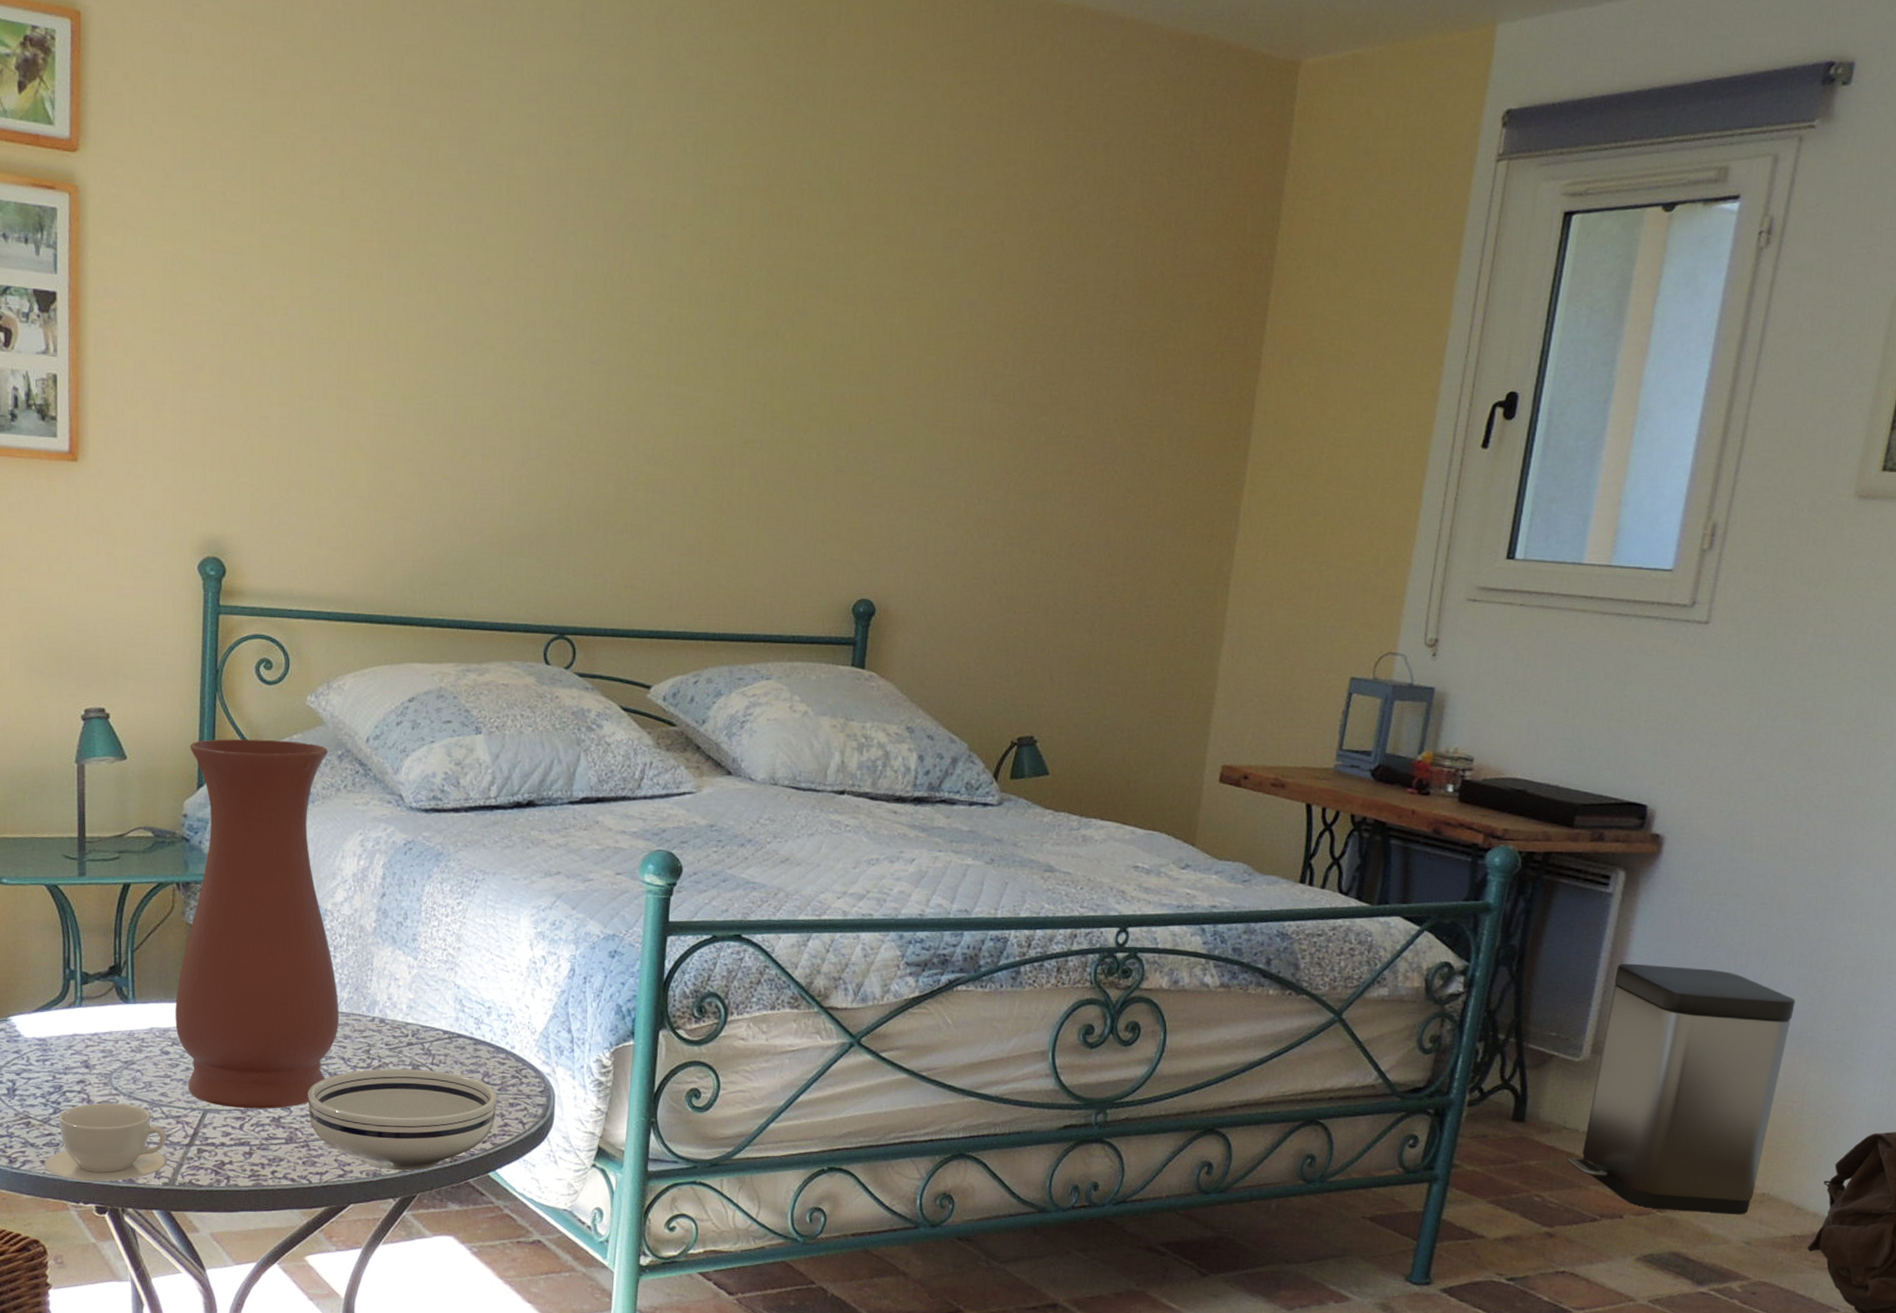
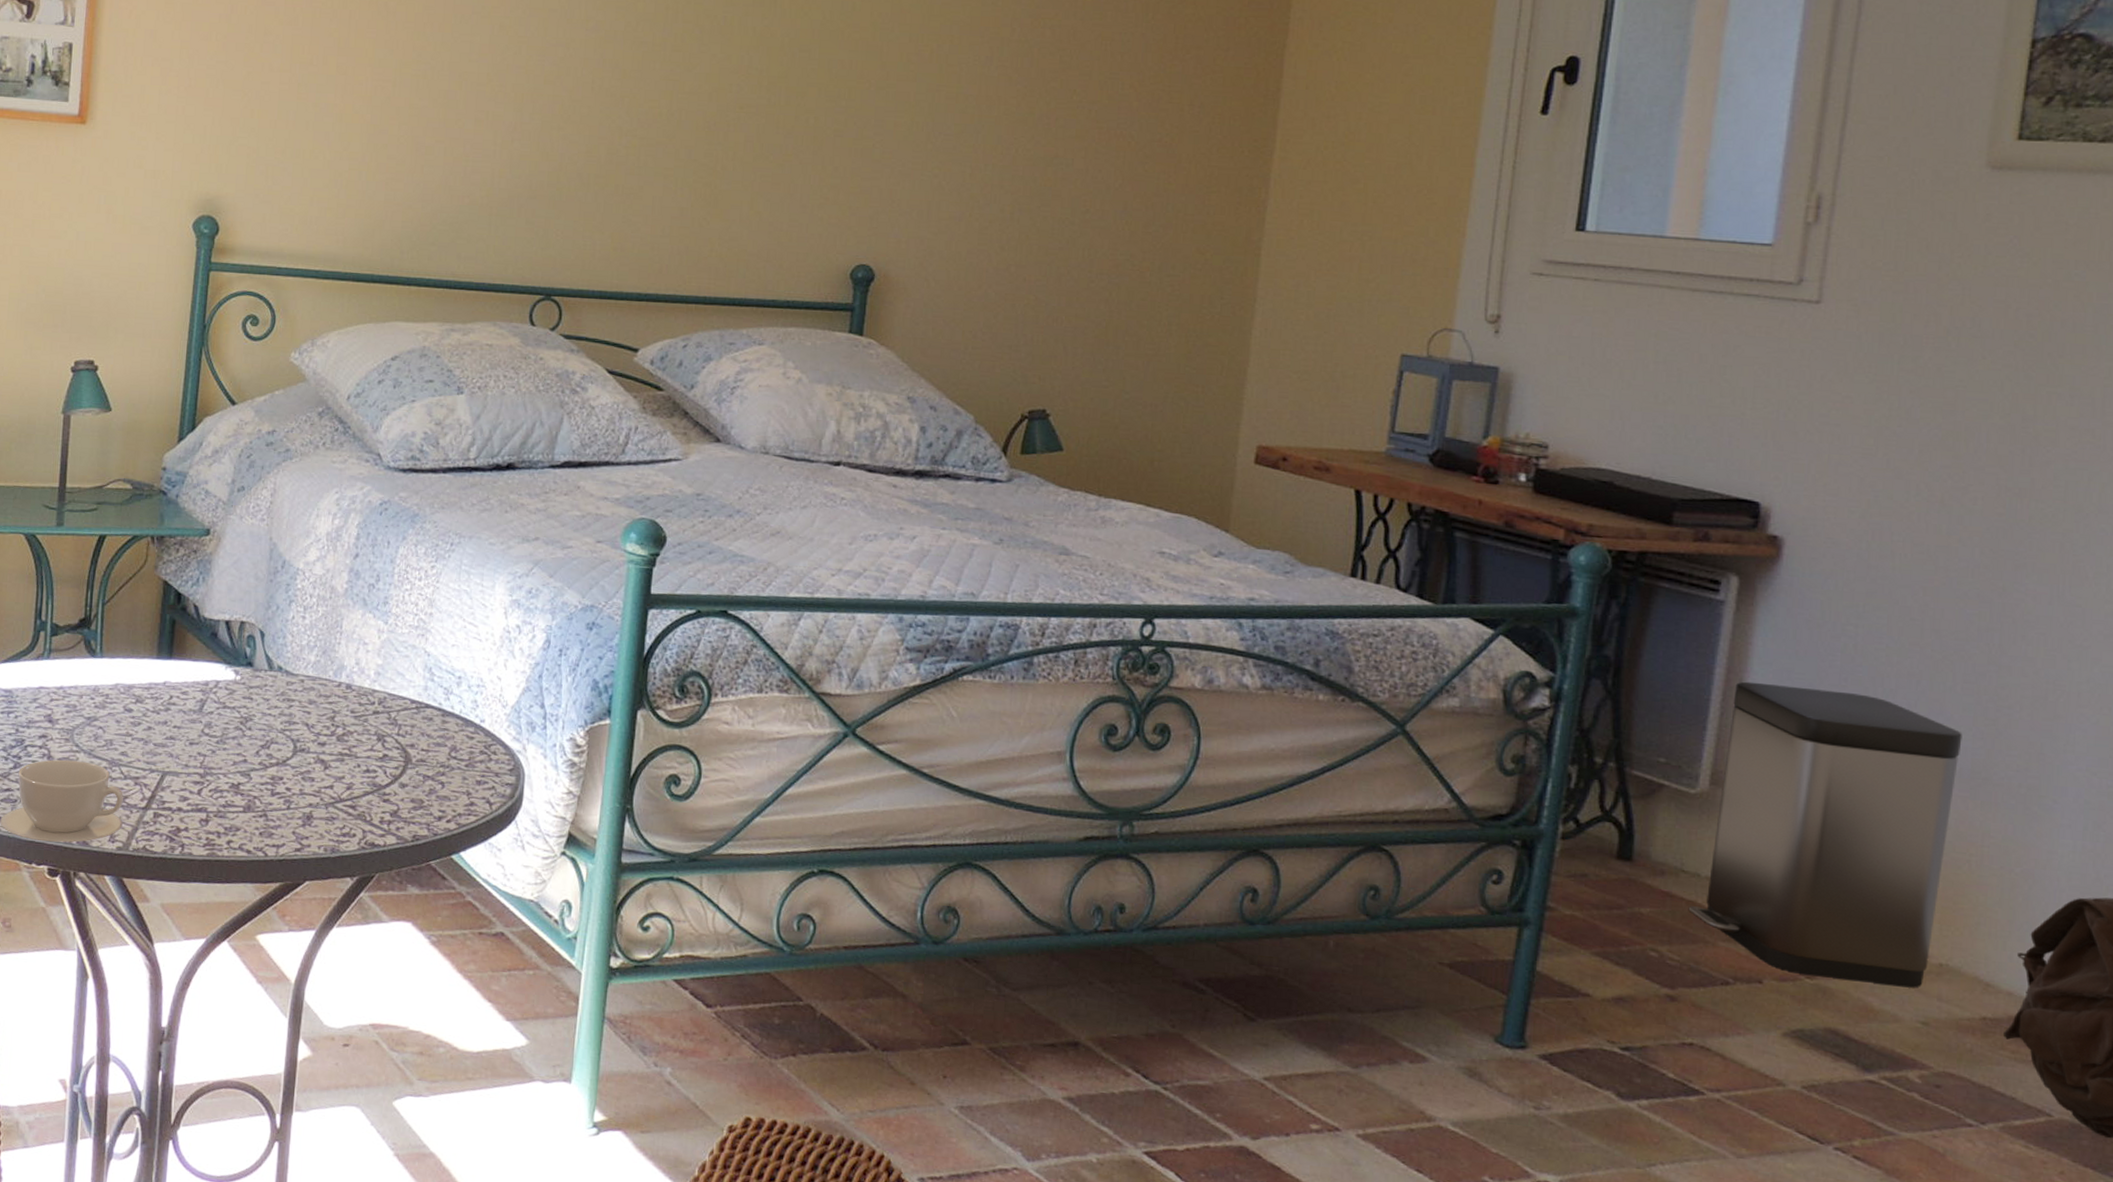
vase: present [175,739,340,1109] -> none [140,393,308,775]
bowl: present [308,1068,497,1171] -> none [268,737,464,848]

